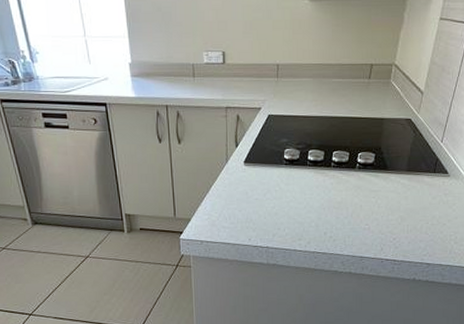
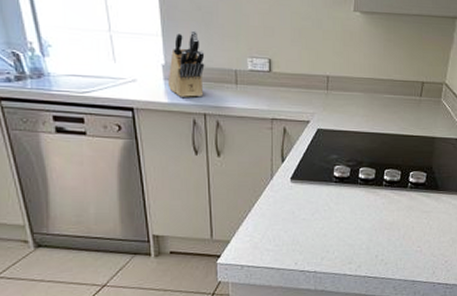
knife block: none [134,30,166,91] -> present [167,30,205,97]

